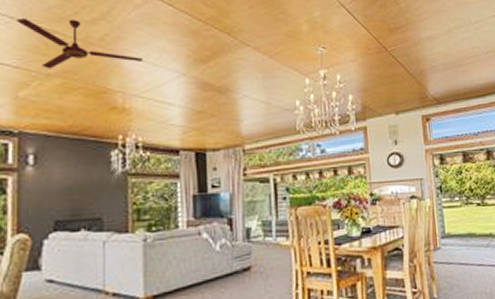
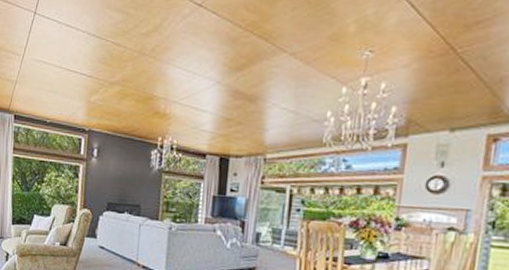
ceiling fan: present [15,19,144,69] -> none [91,33,186,78]

